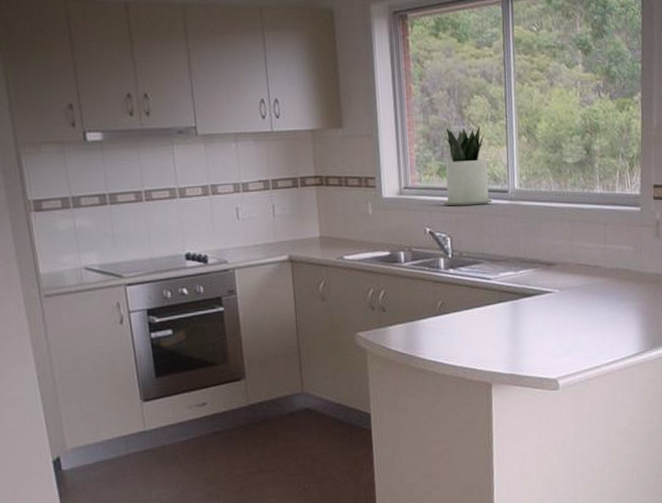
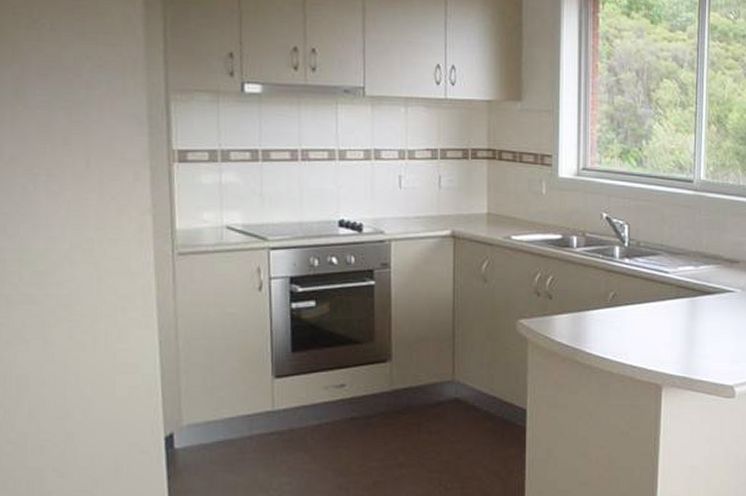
planter: present [443,126,494,206] -> none [623,110,677,193]

